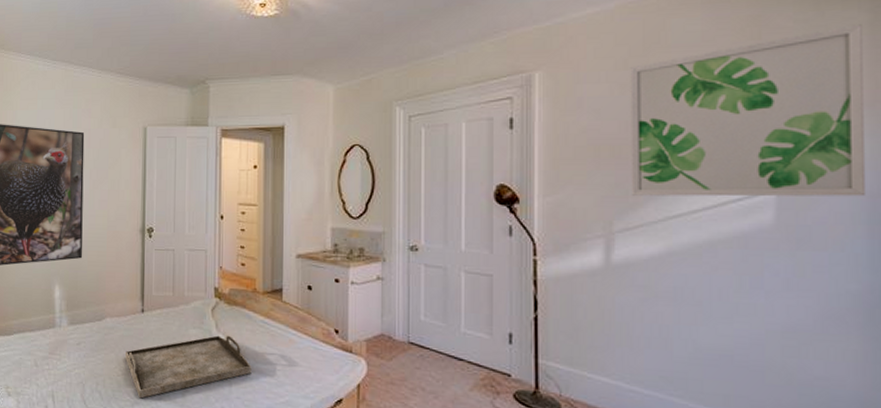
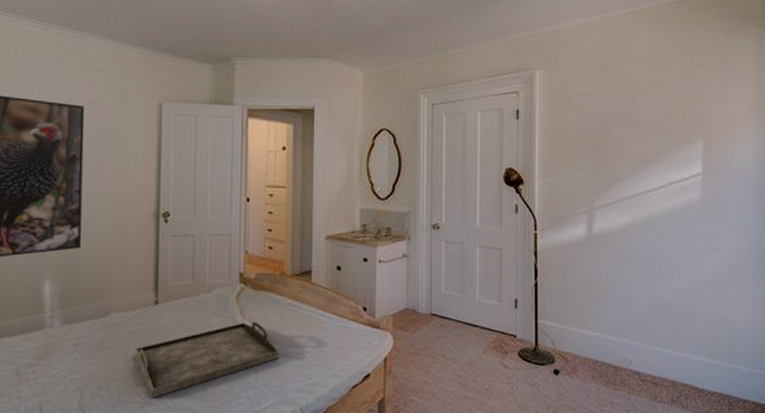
wall art: present [630,24,867,197] -> none [606,50,755,179]

